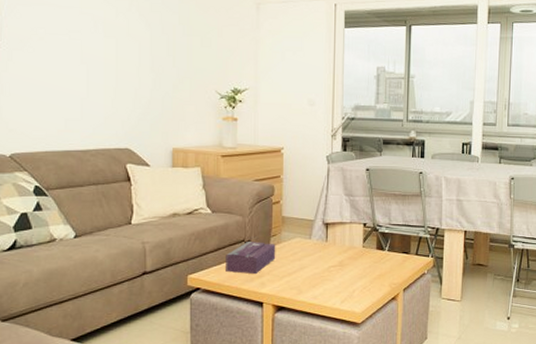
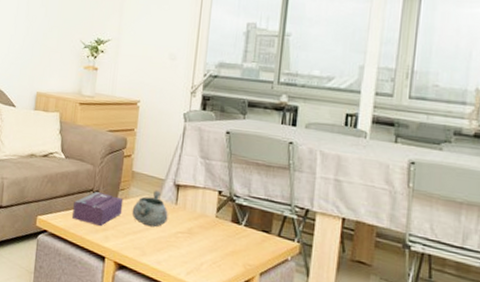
decorative bowl: none [285,231,320,266] -> present [132,190,168,228]

